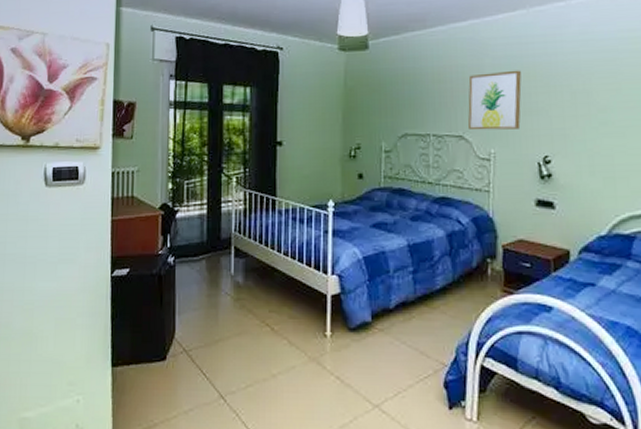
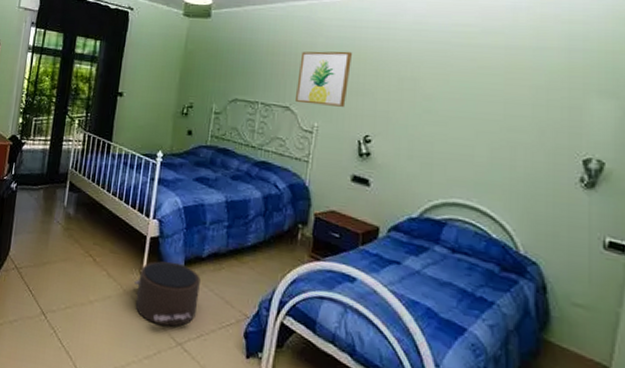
pouf: none [320,320,391,389] -> present [134,261,201,327]

